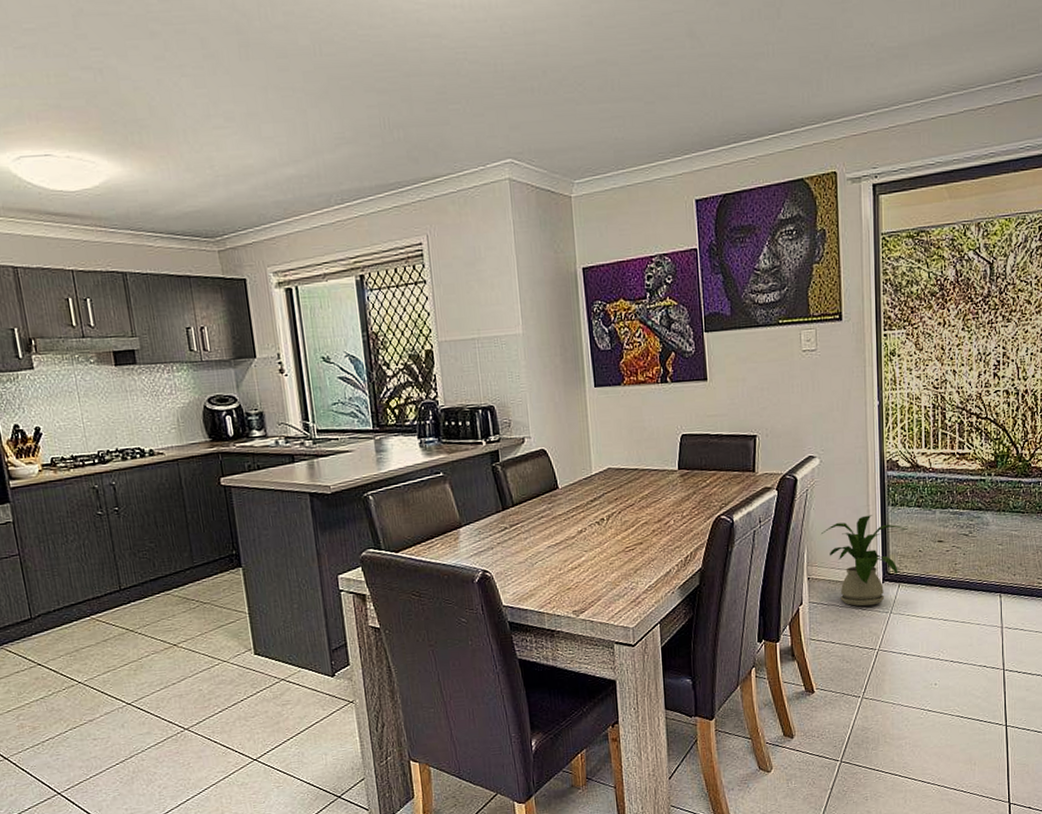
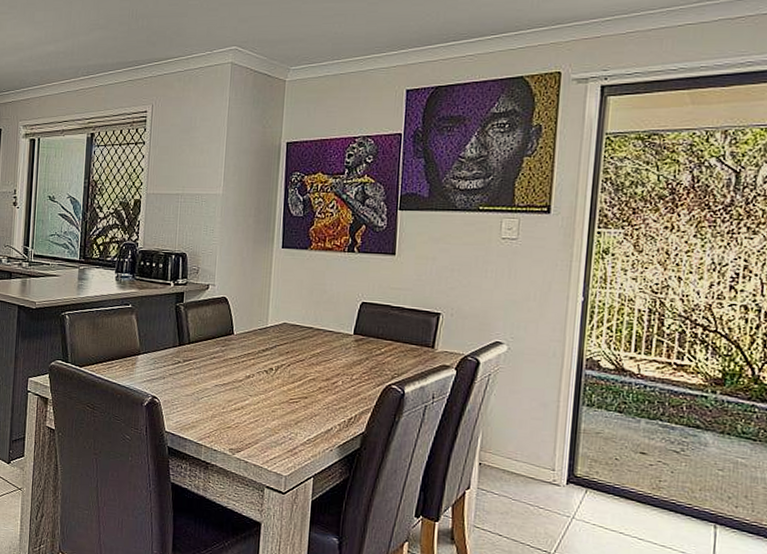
house plant: present [821,515,907,607] -> none [501,411,603,506]

